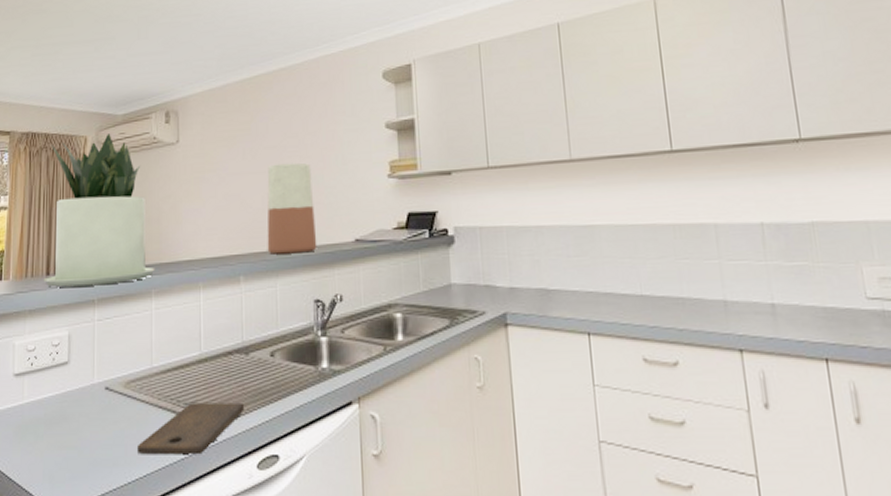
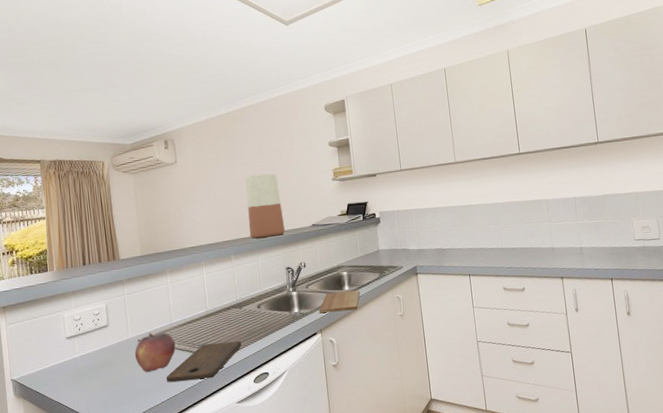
planter: present [43,134,155,288] -> none [76,158,168,274]
fruit: none [98,378,154,435] -> present [134,332,176,372]
cutting board: none [357,343,420,373] -> present [318,290,360,314]

